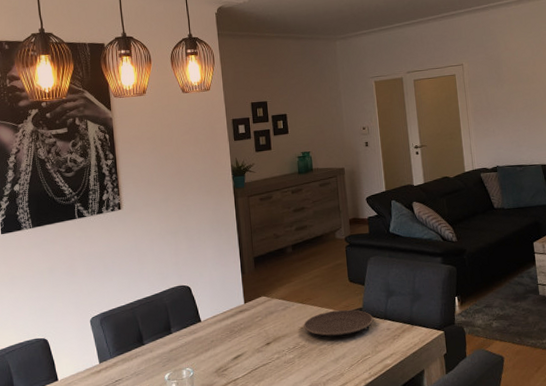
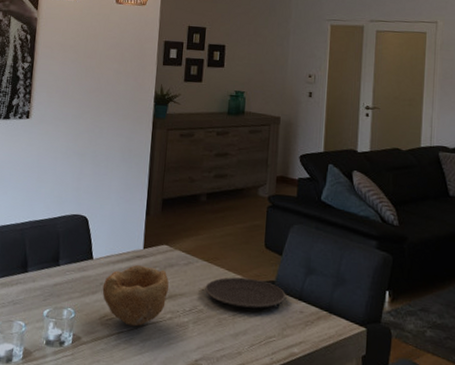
bowl: none [214,318,273,372] -> present [102,265,169,327]

